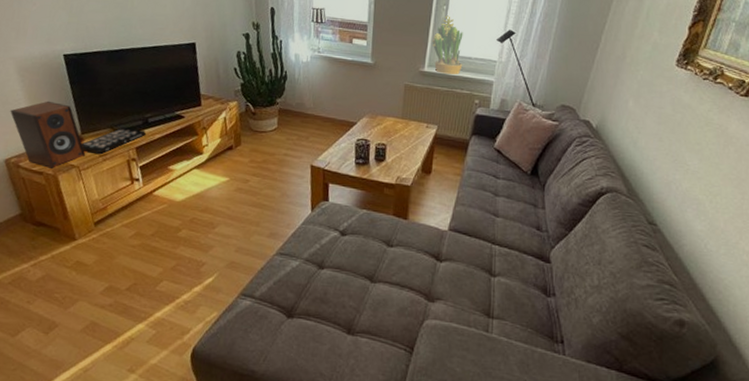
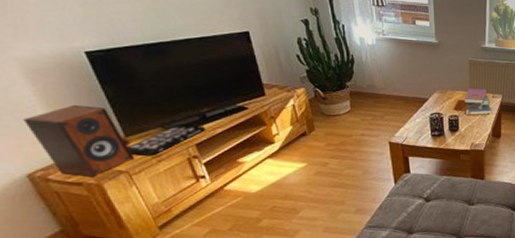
books: none [394,115,425,148] -> present [465,88,492,116]

